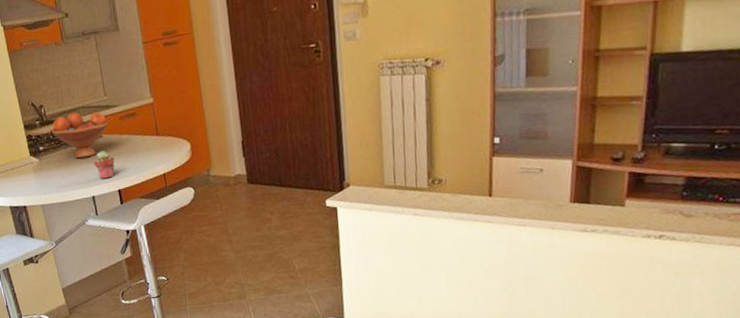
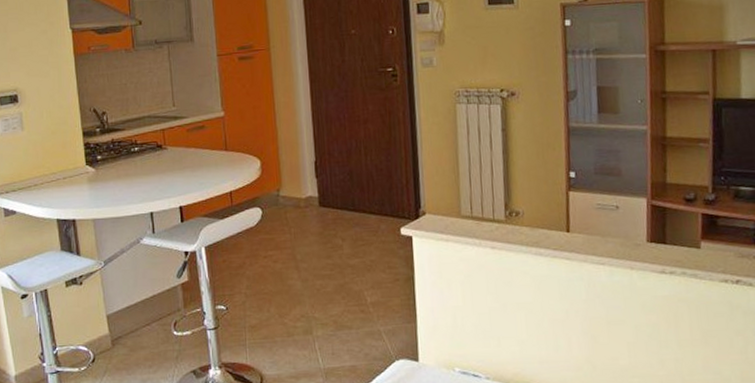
fruit bowl: present [51,112,109,159] -> none [112,122,175,171]
potted succulent: present [94,151,115,179] -> none [155,164,178,194]

